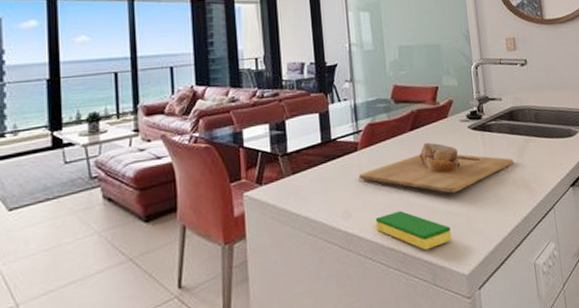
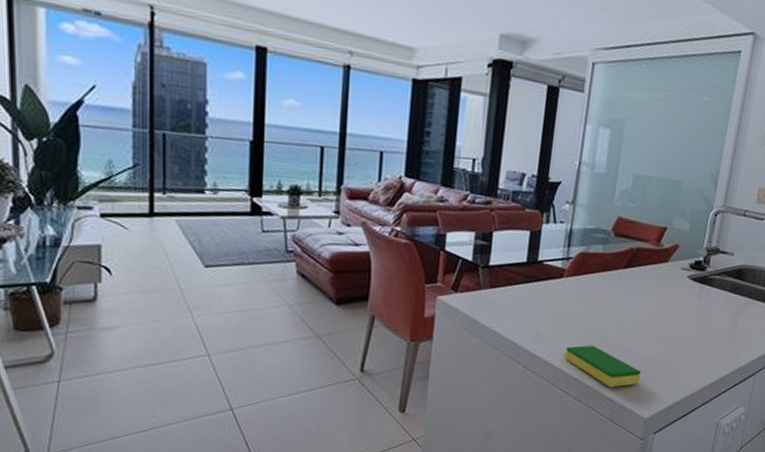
cutting board: present [358,142,514,194] -> none [558,283,727,340]

